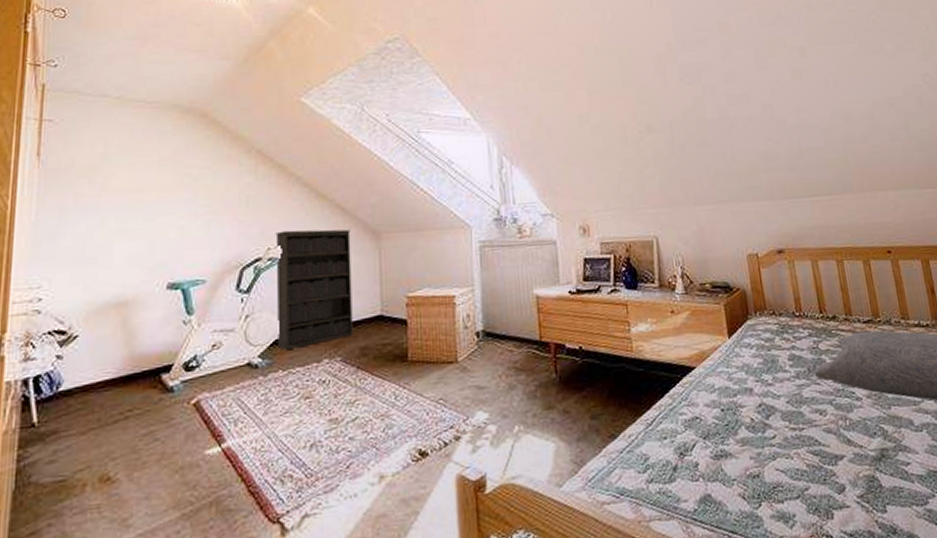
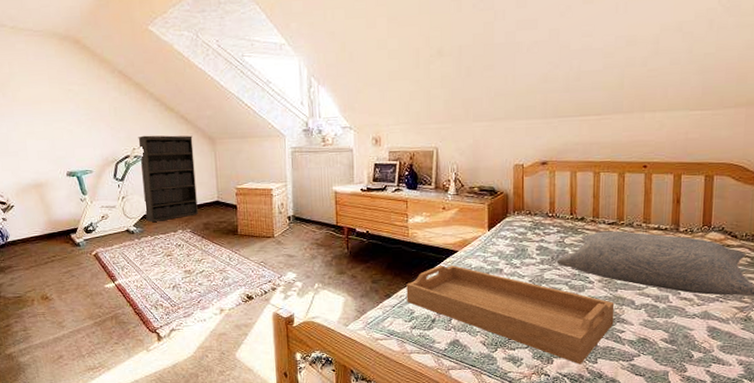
serving tray: none [635,387,896,516] -> present [406,265,615,365]

